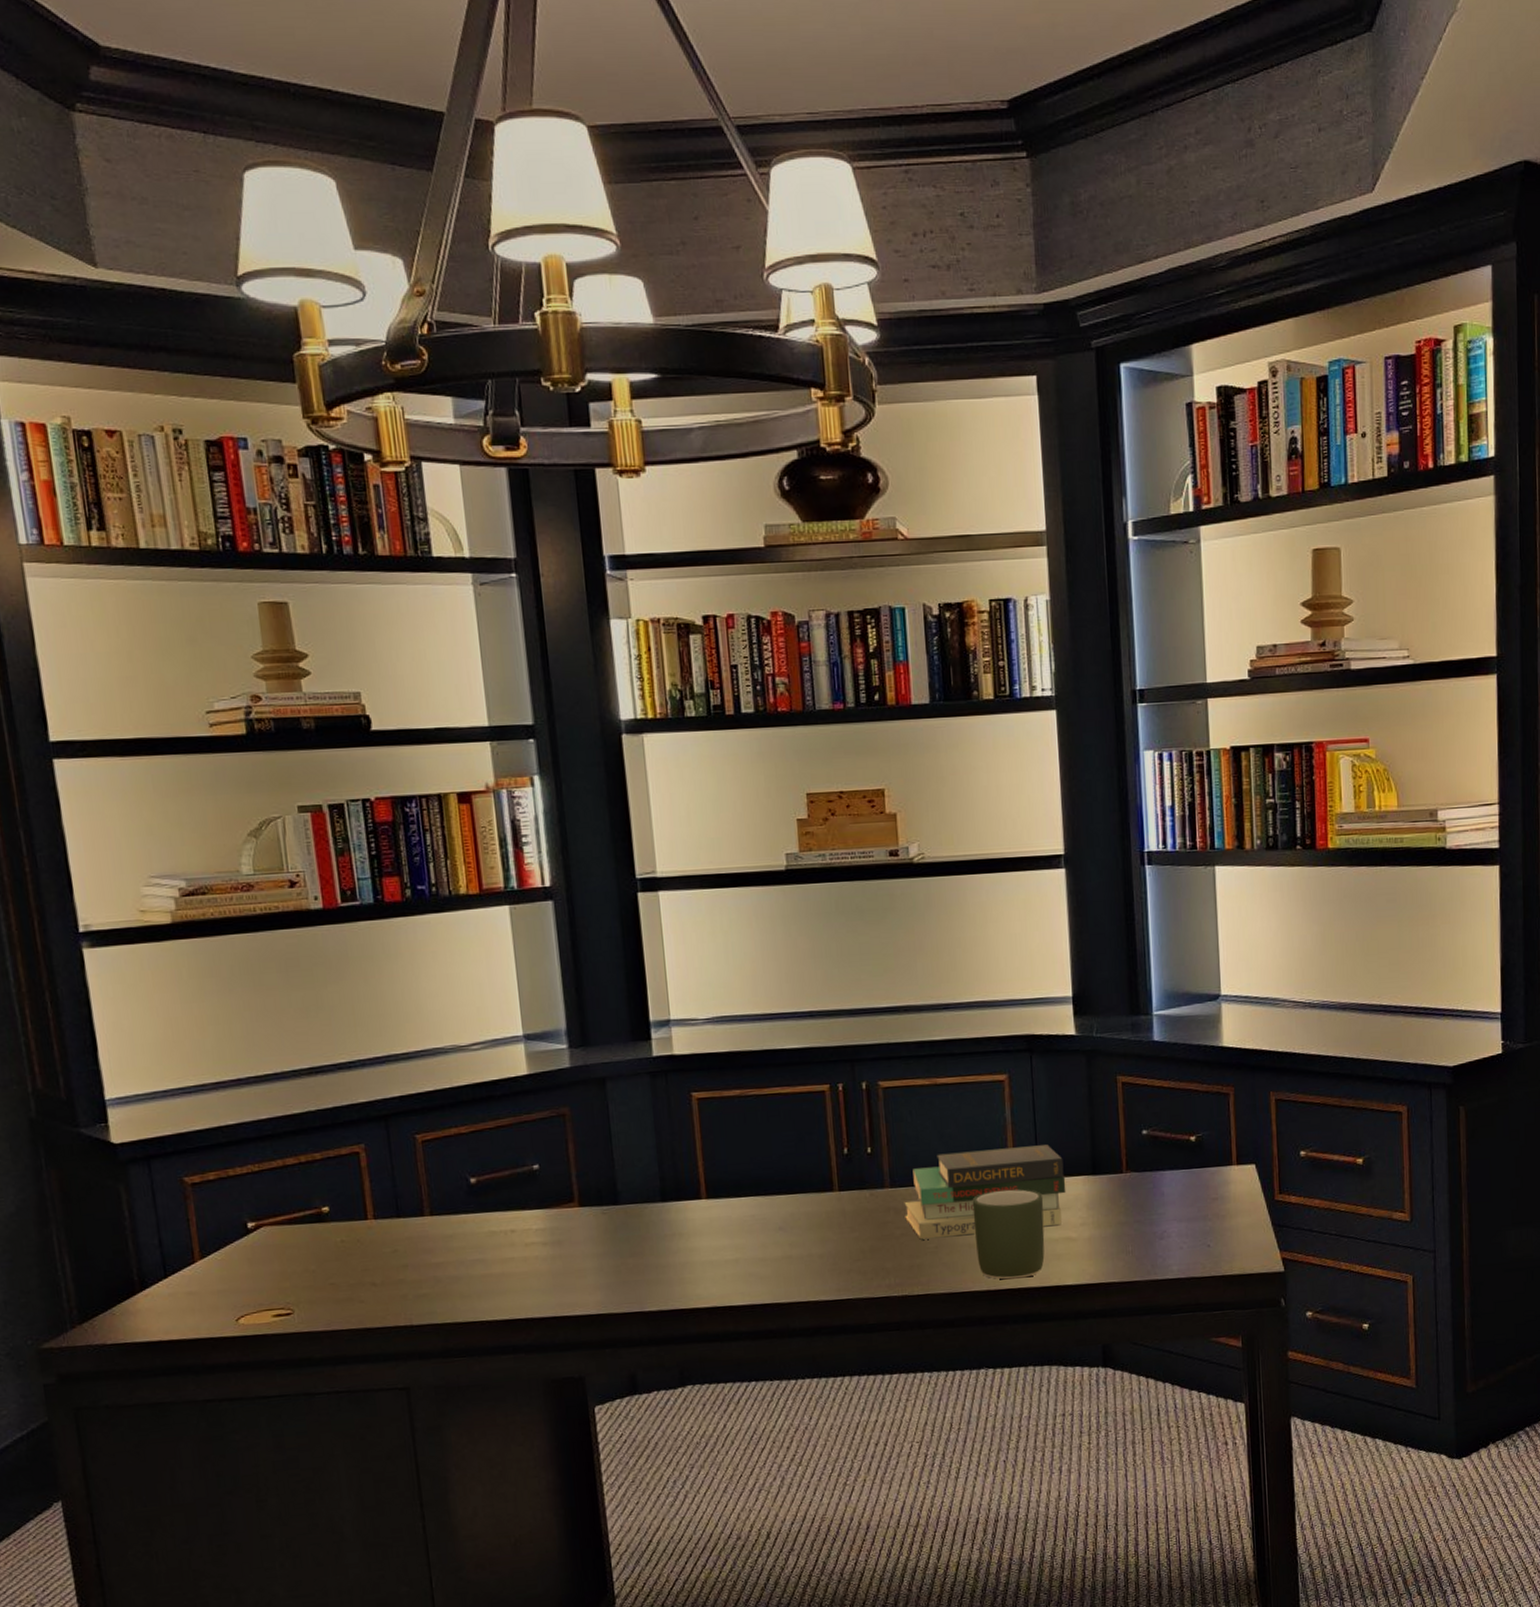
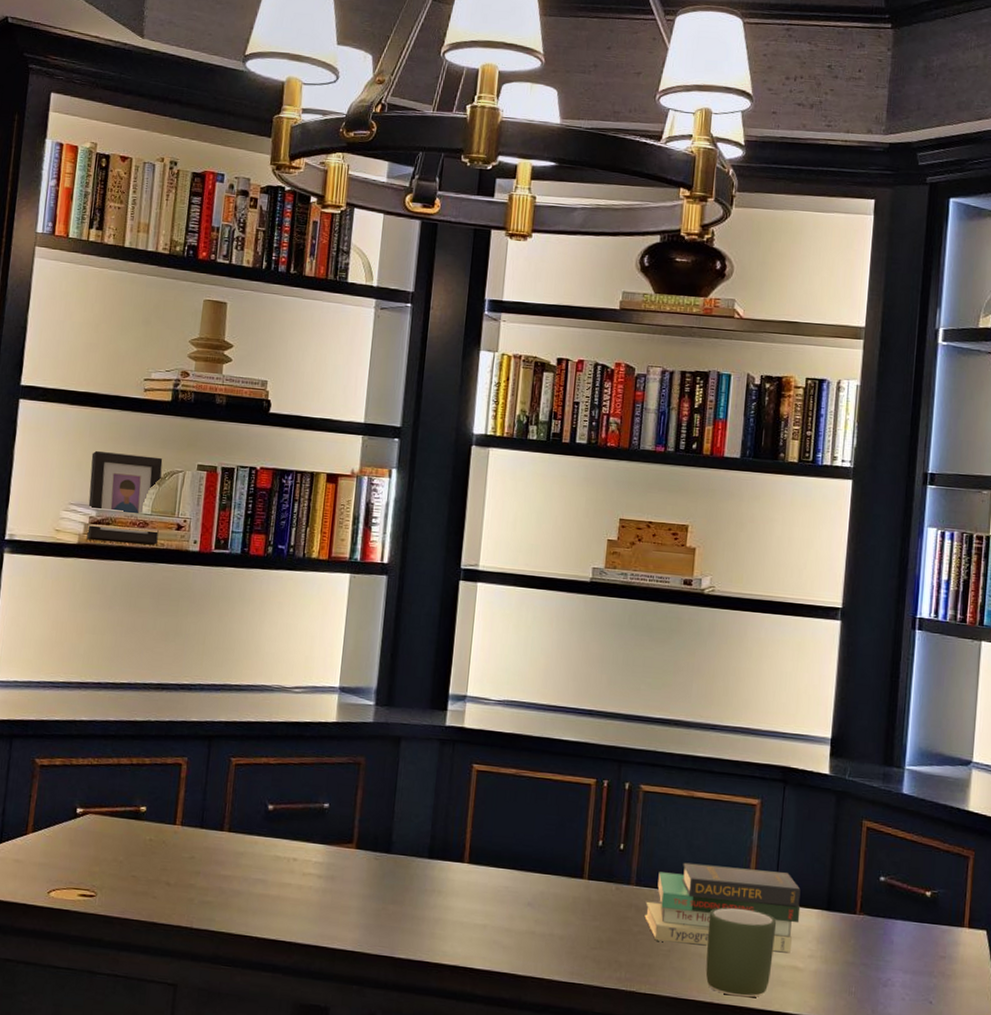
picture frame: none [162,804,270,917] -> present [86,450,163,546]

